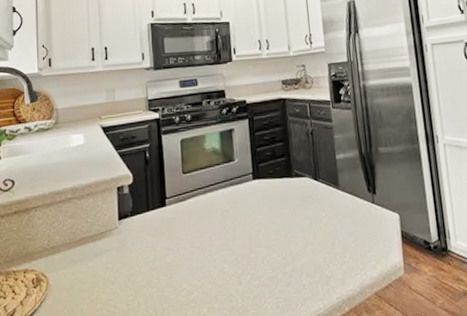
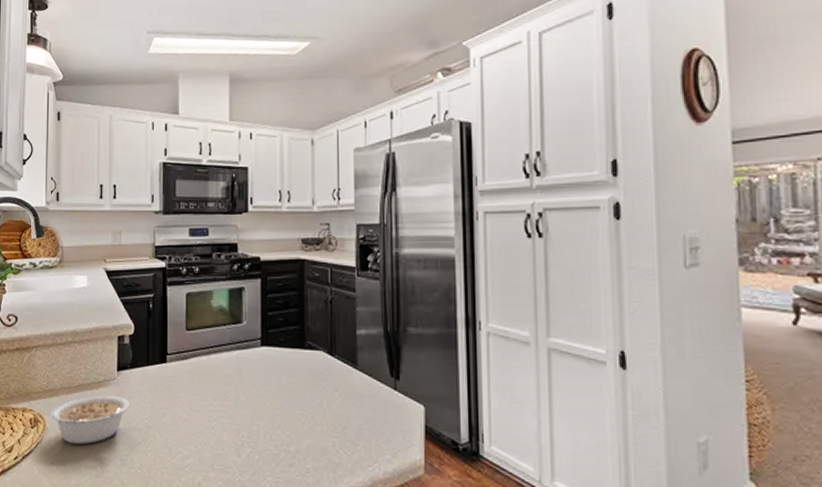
legume: none [53,244,132,297] -> present [50,395,129,445]

